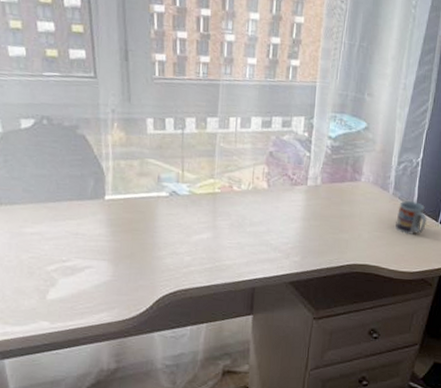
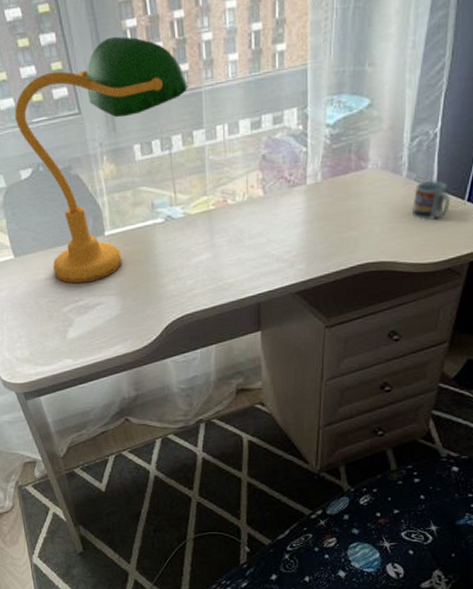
desk lamp: none [24,16,208,244] -> present [15,36,189,284]

